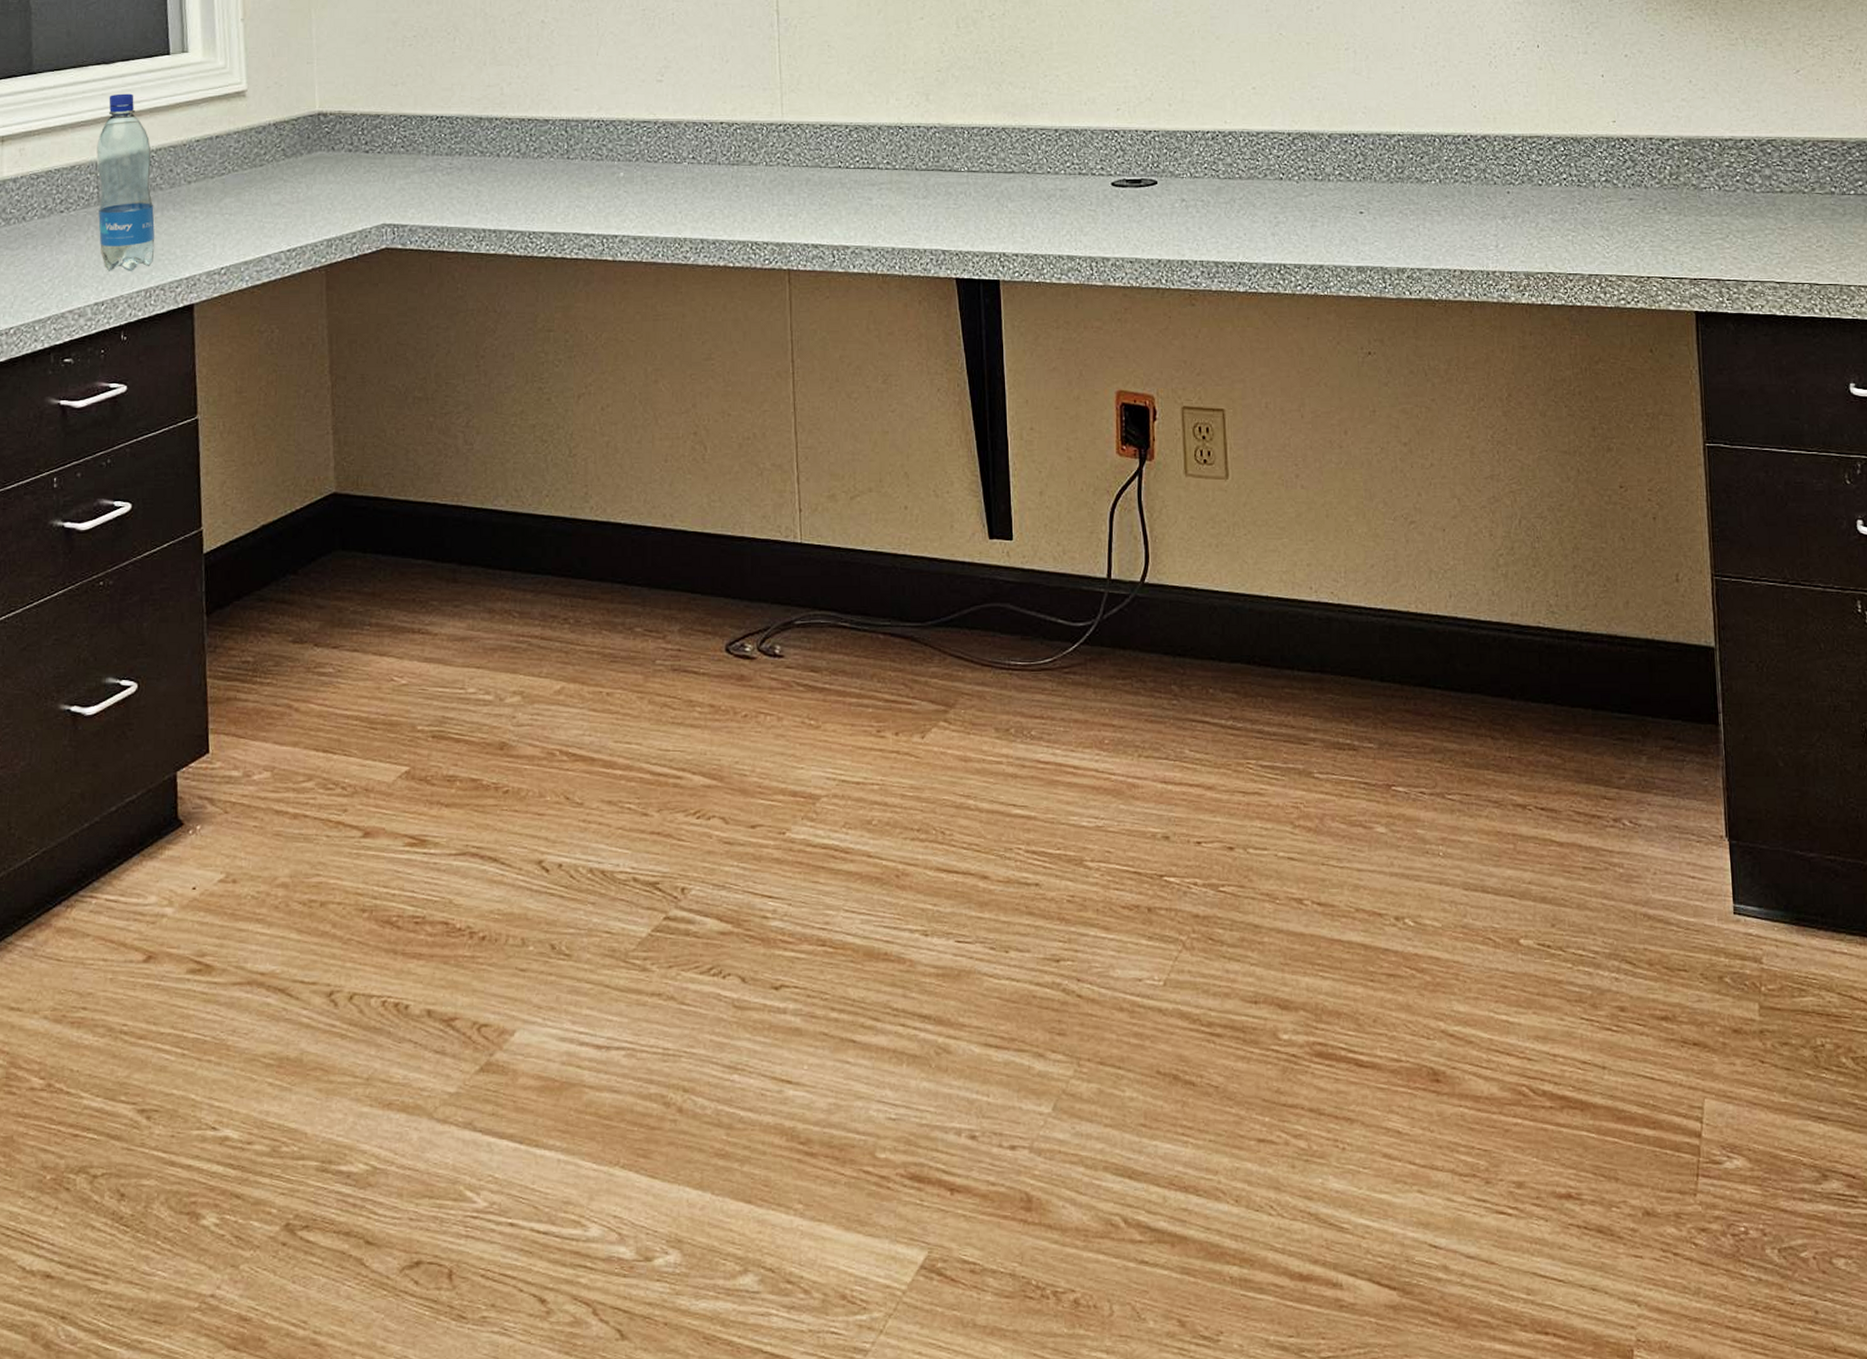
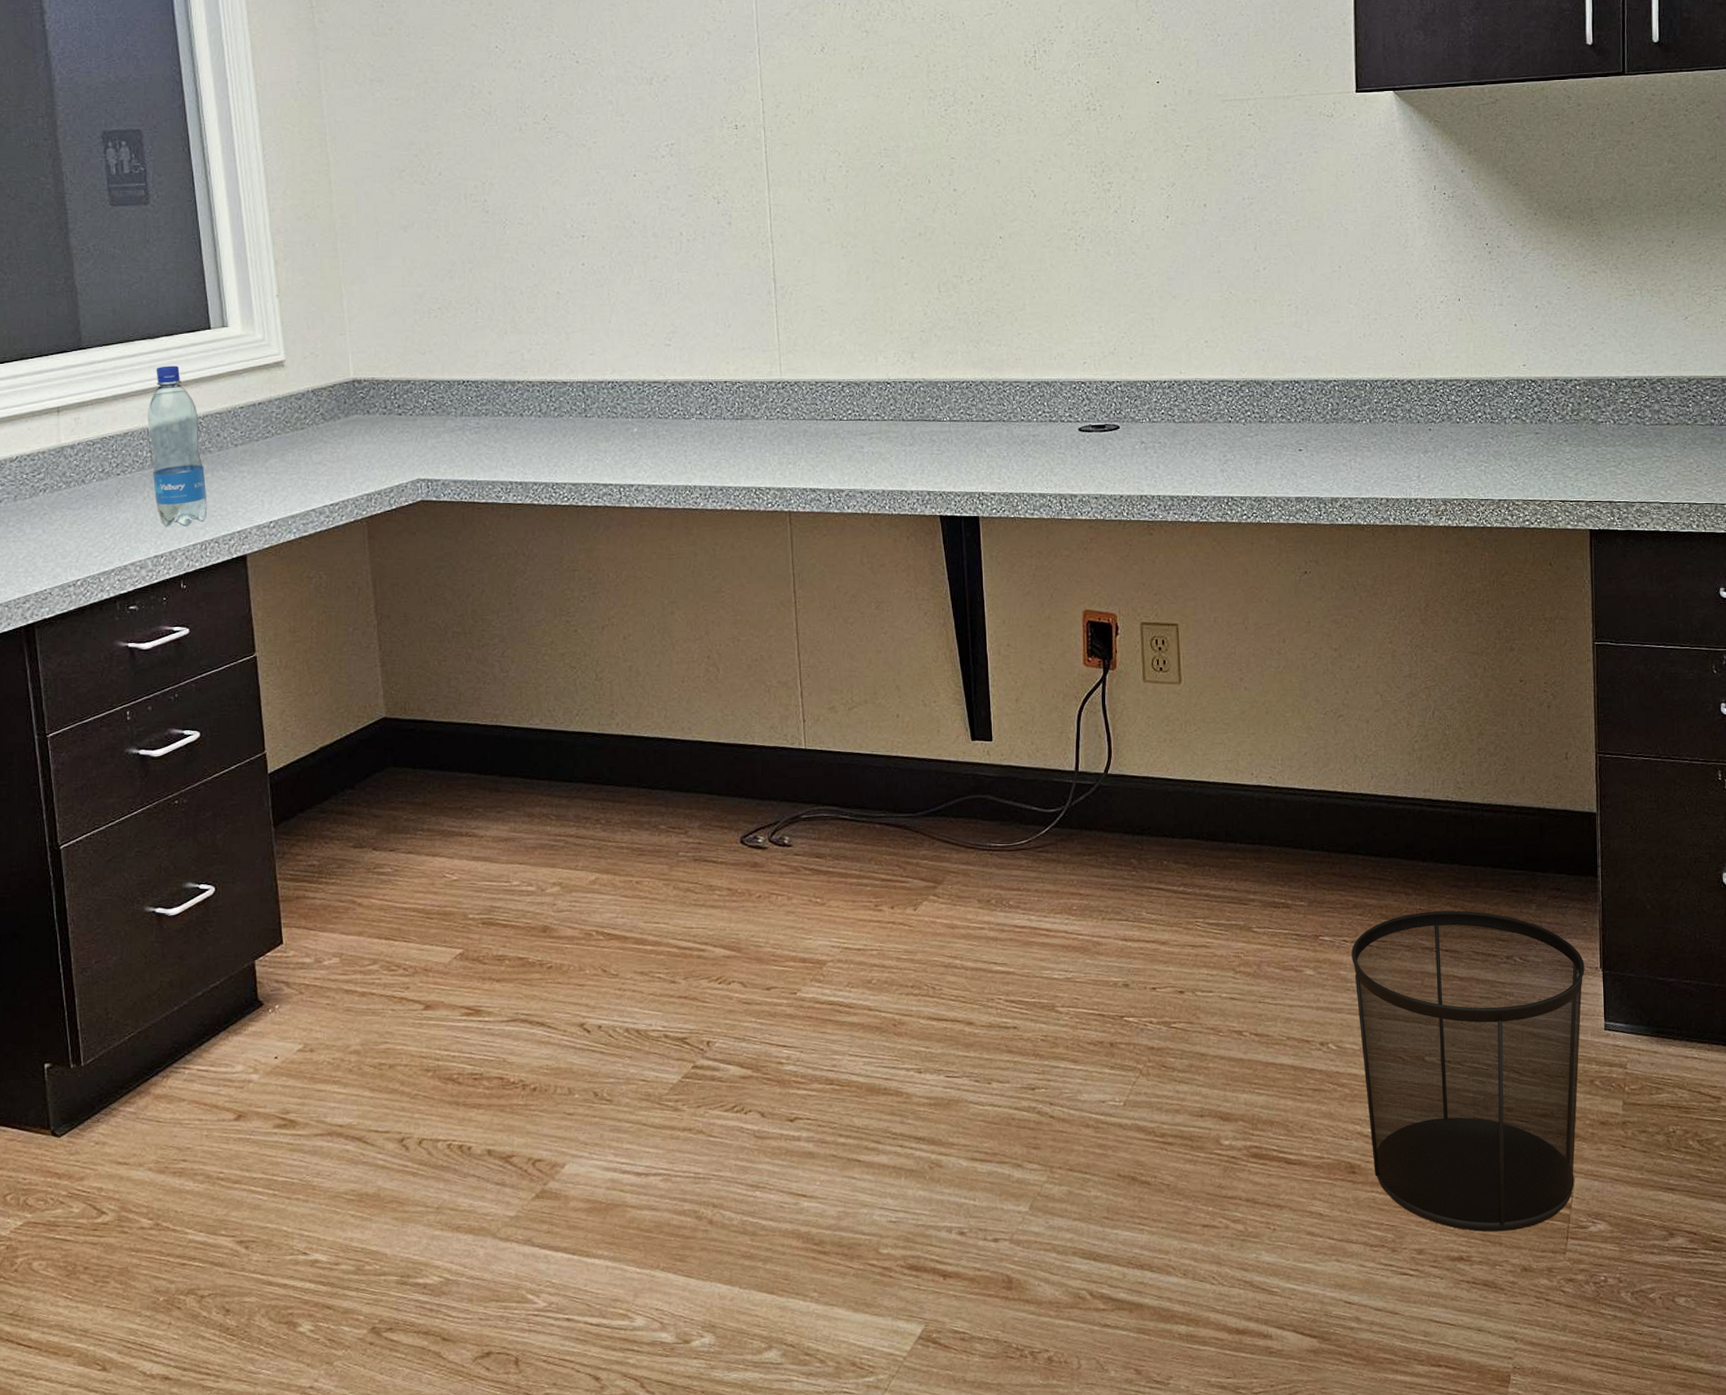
waste bin: none [1430,760,1708,1164] -> present [1351,910,1585,1232]

